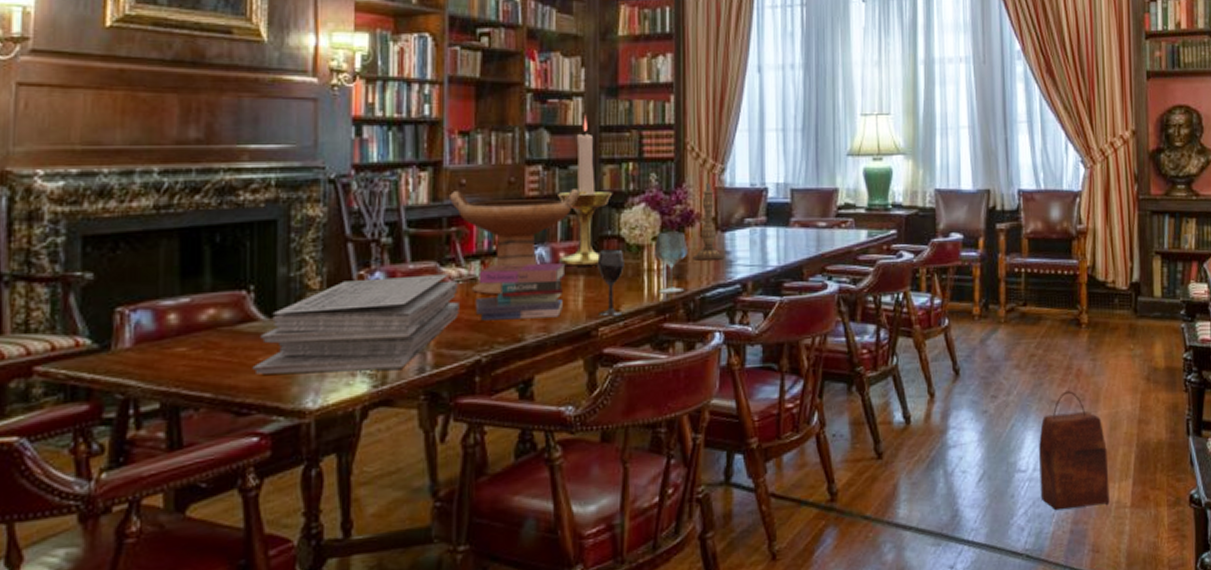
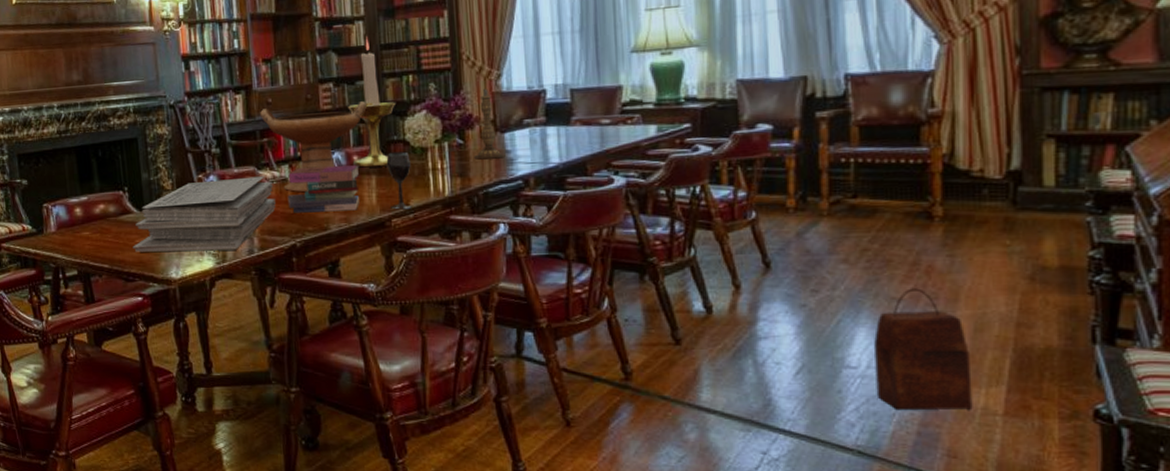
wine glass: present [655,231,688,295] -> none [437,134,469,191]

